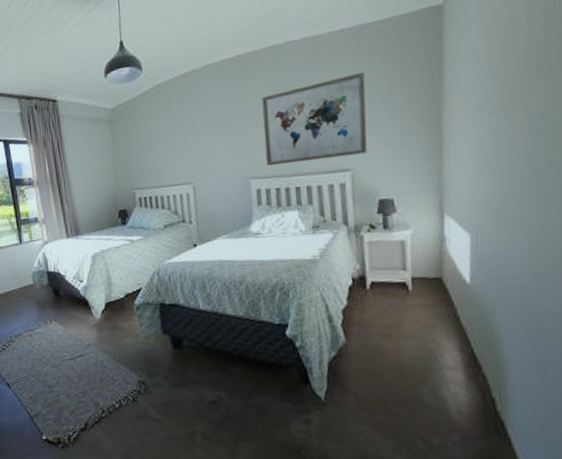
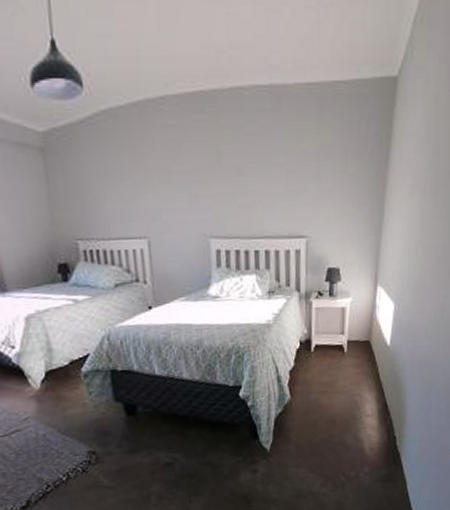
wall art: present [261,71,368,167] -> none [224,134,325,226]

